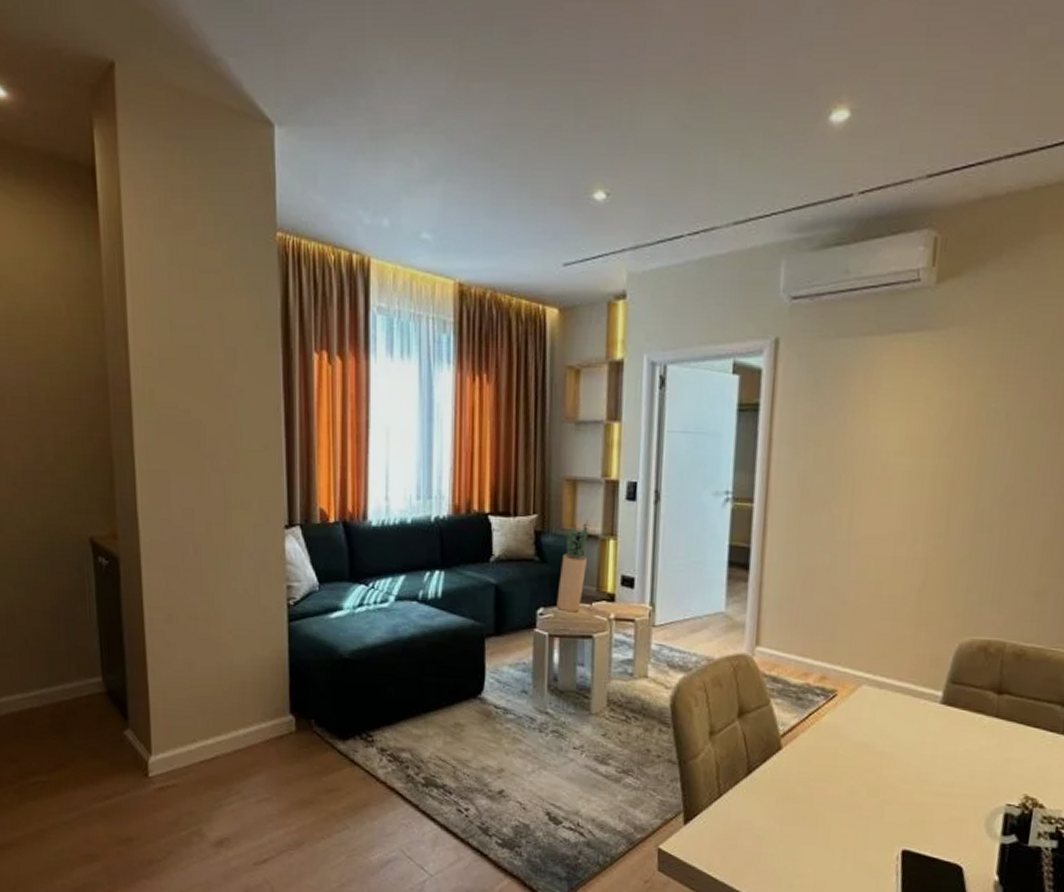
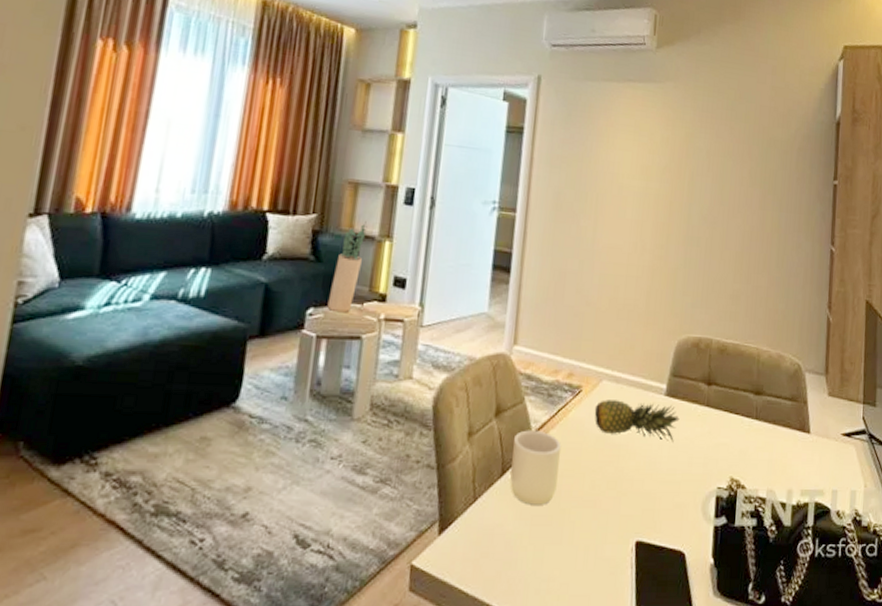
mug: none [757,732,814,806] -> present [510,430,562,505]
fruit: none [852,705,959,754] -> present [594,400,680,443]

